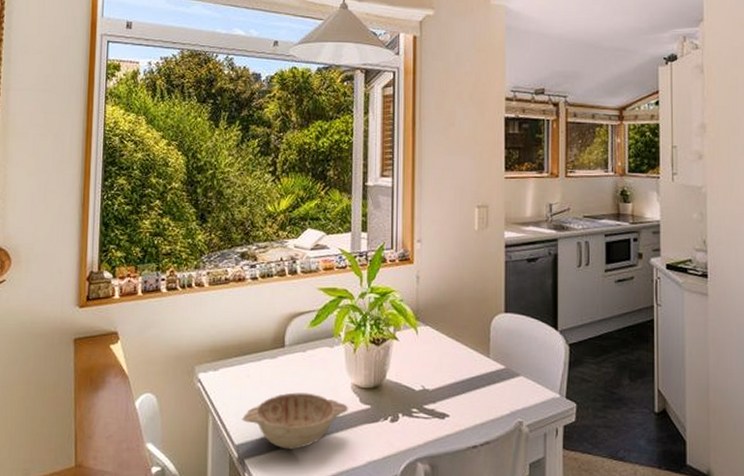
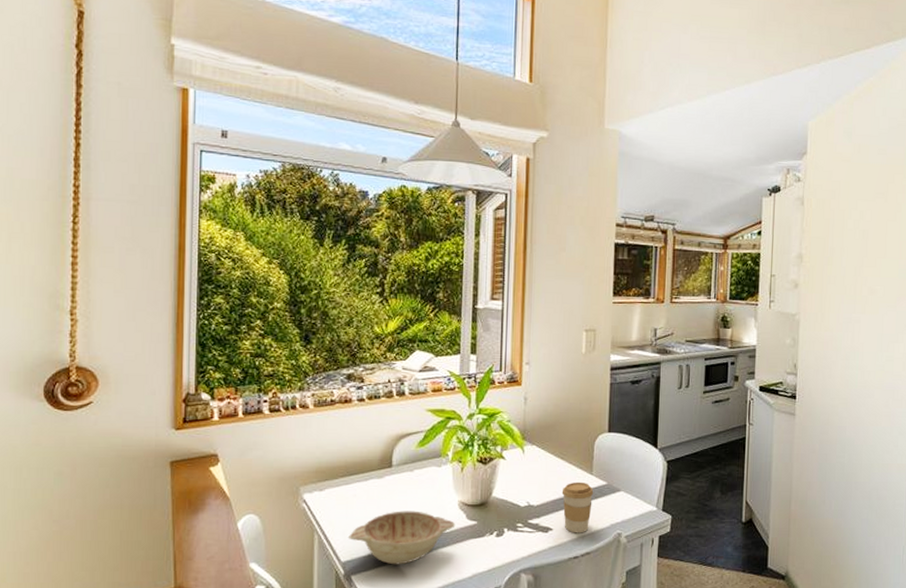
coffee cup: none [458,365,492,421] -> present [561,481,594,533]

